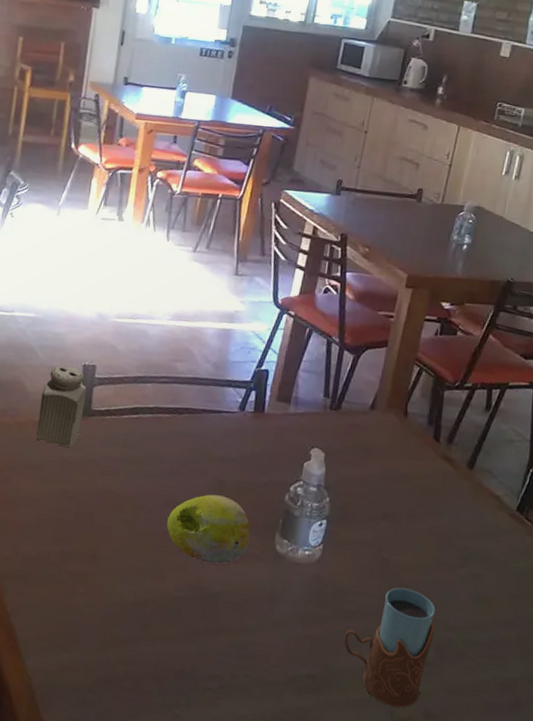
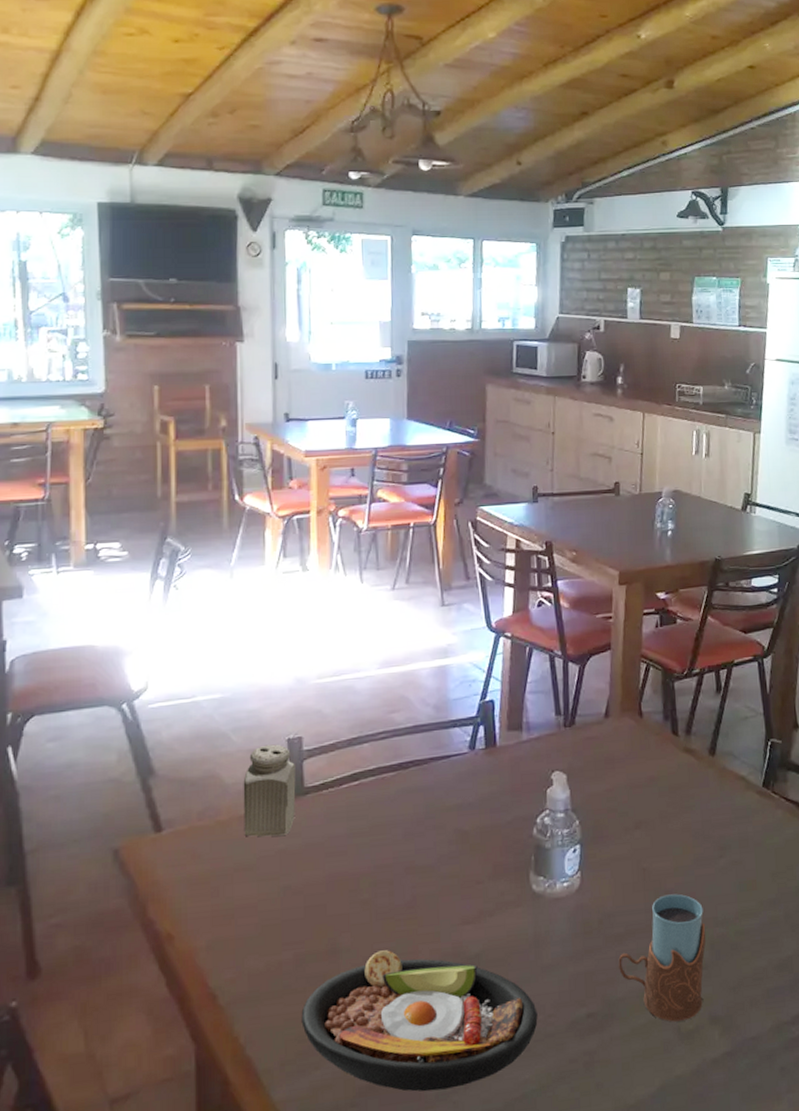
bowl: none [58,566,262,704] -> present [301,950,538,1092]
fruit: present [167,494,251,564] -> none [410,846,503,925]

